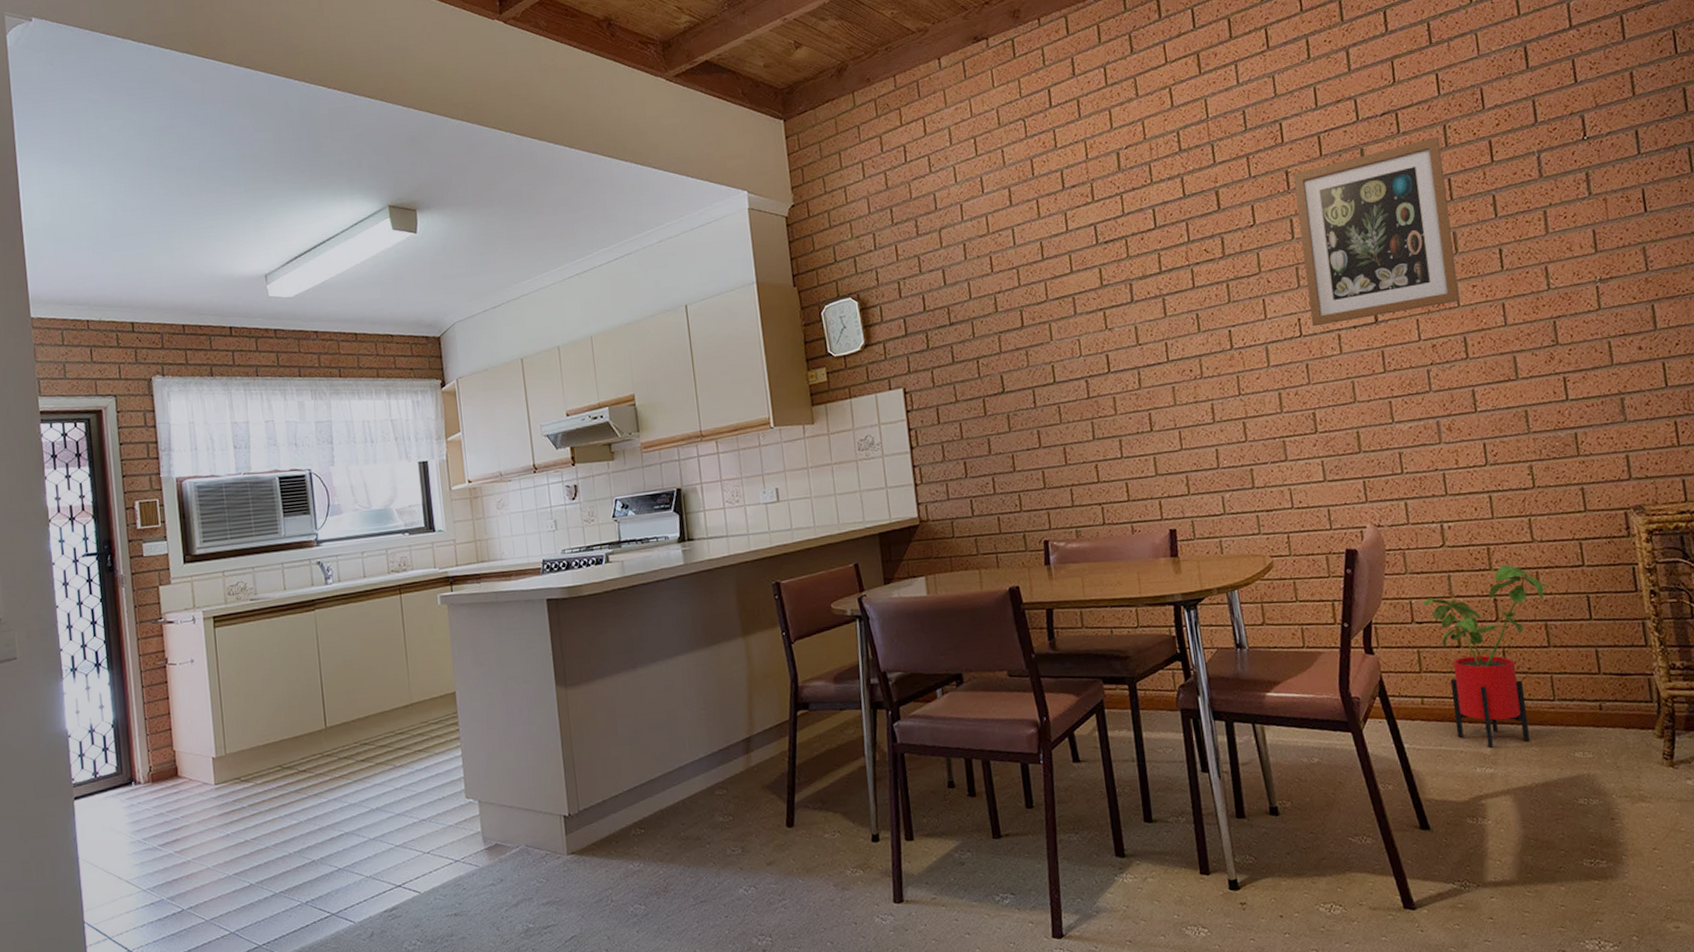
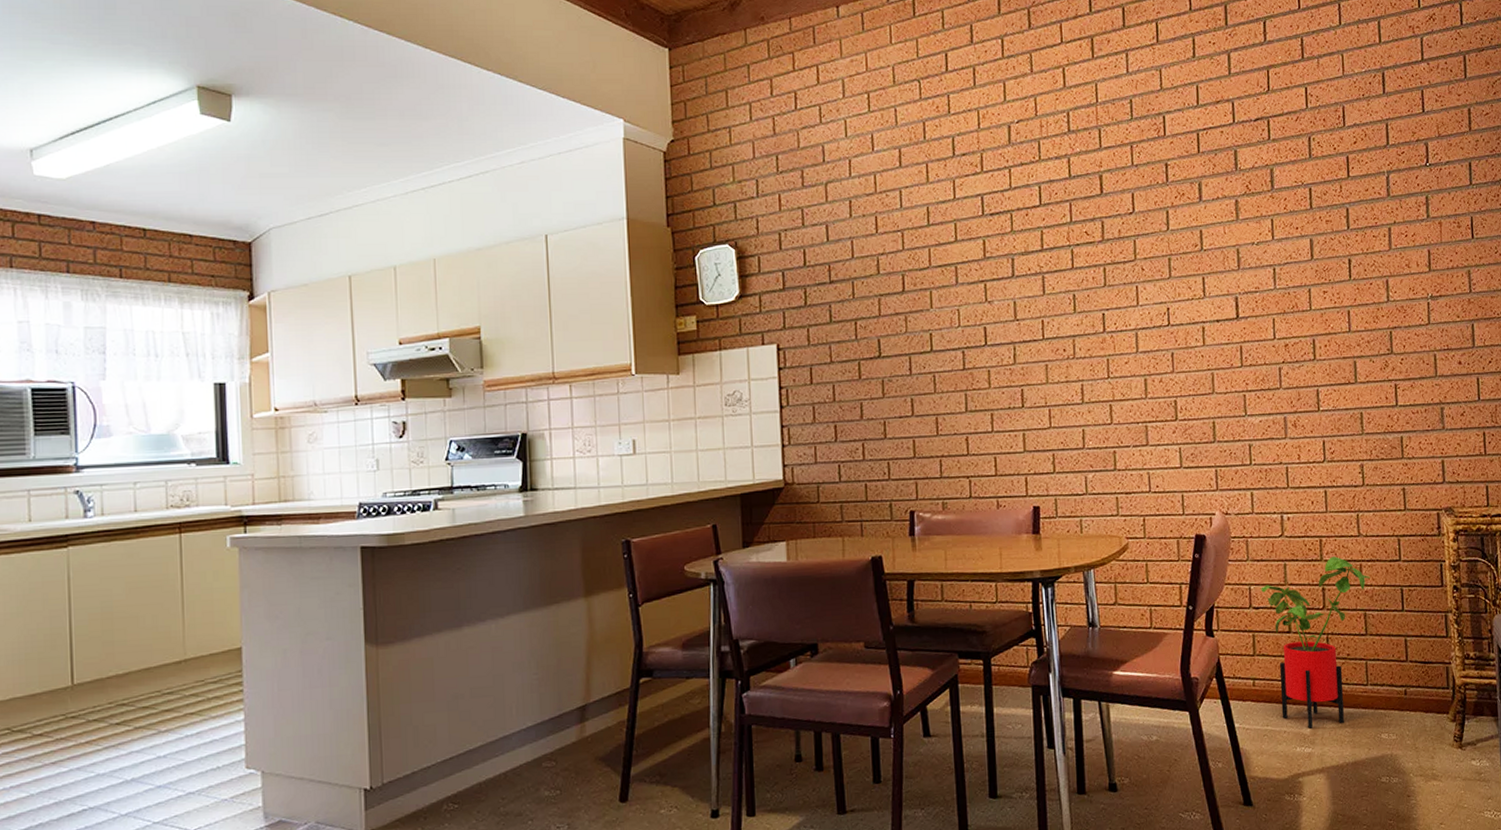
wall art: present [1293,137,1460,327] -> none [1172,148,1312,317]

